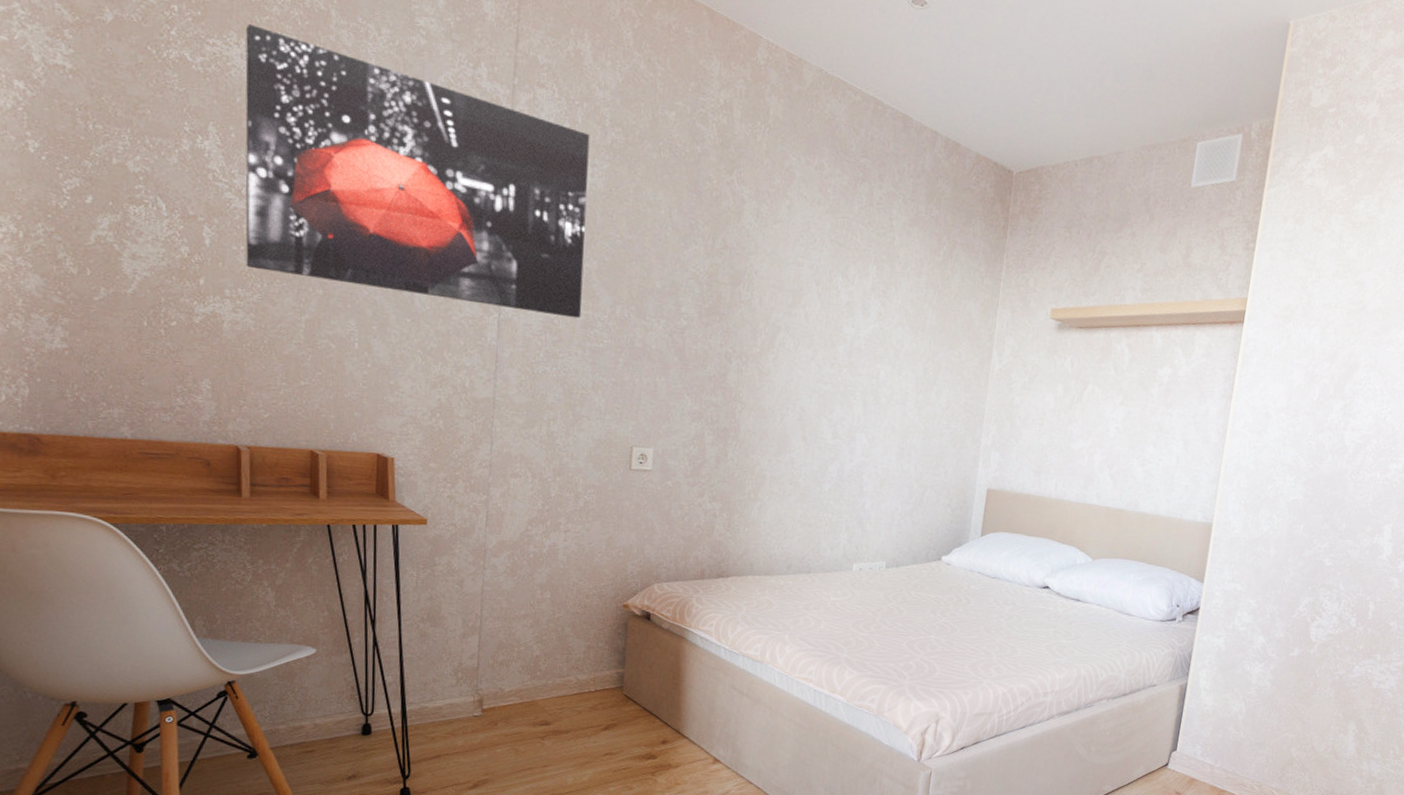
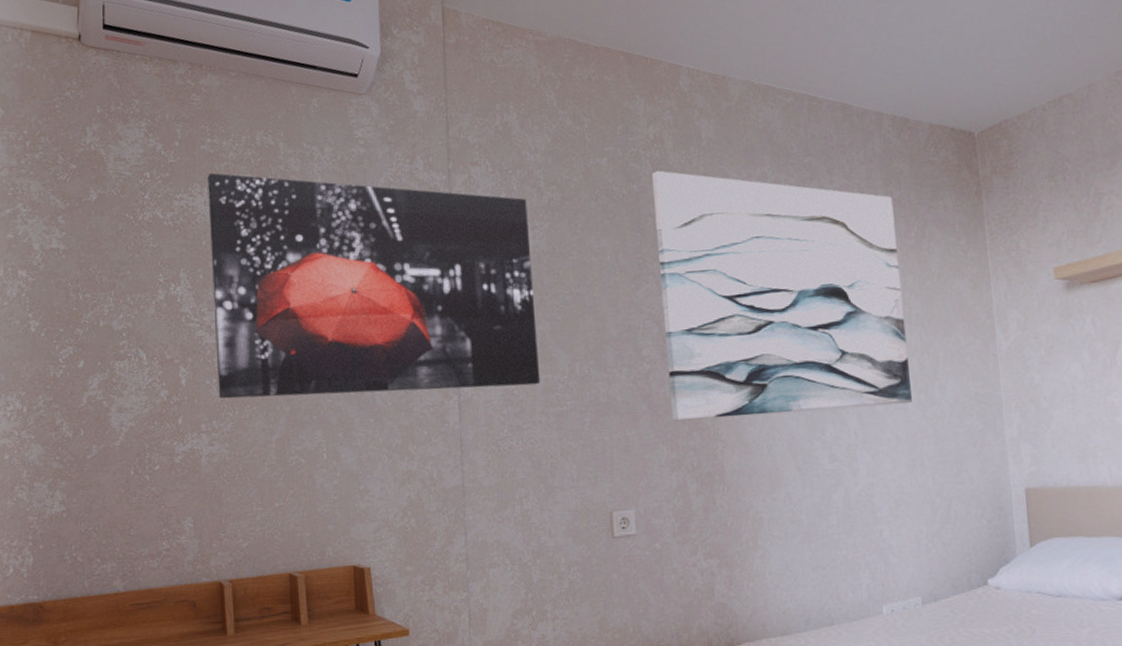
wall art: none [700,136,931,401] -> present [651,170,913,421]

